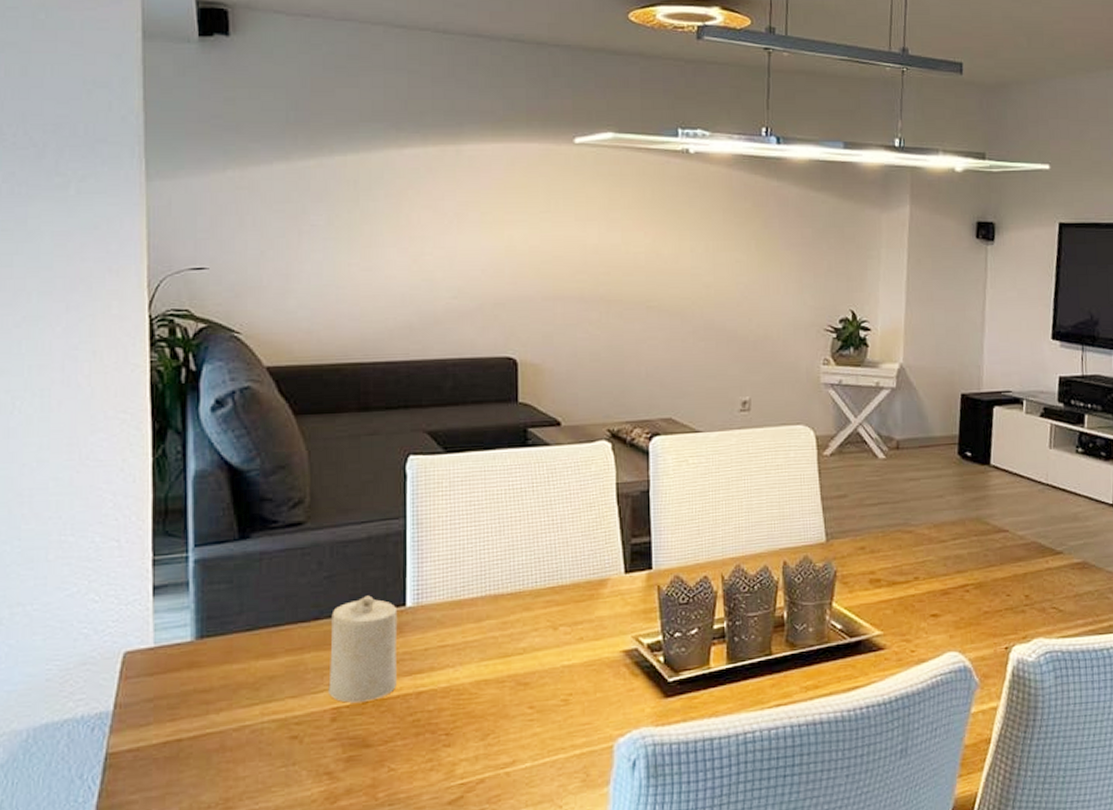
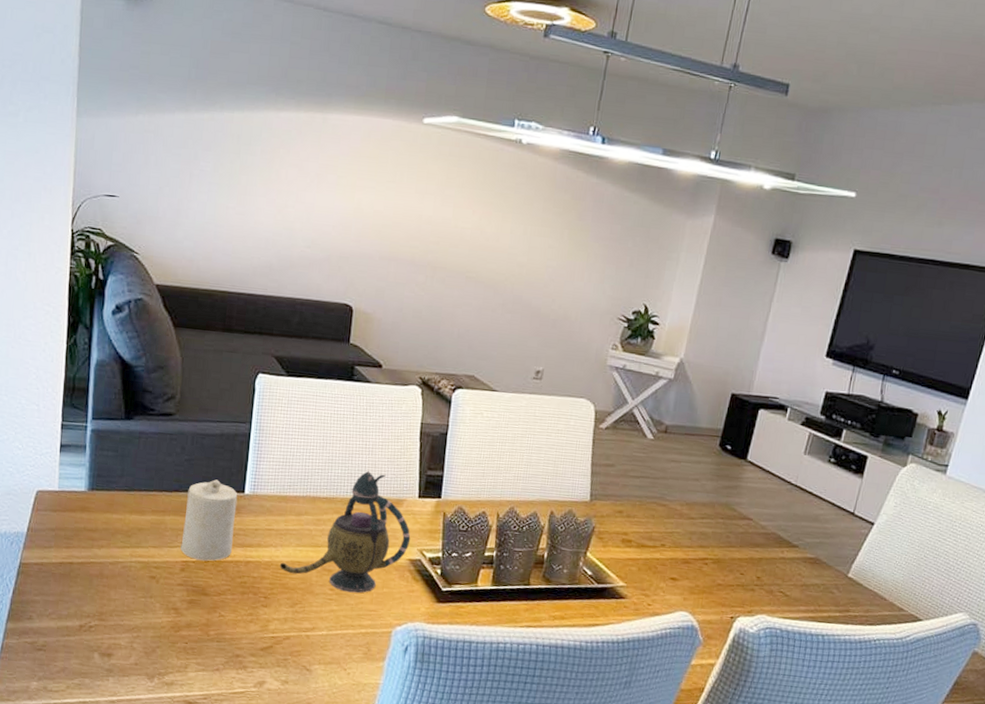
teapot: none [461,552,622,707] -> present [279,471,411,593]

